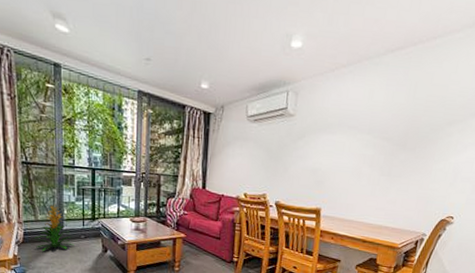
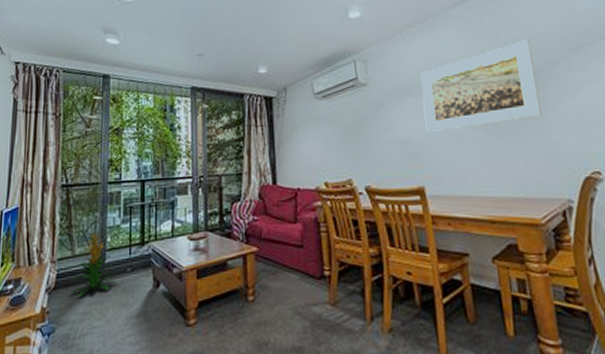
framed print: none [333,98,440,168] -> present [420,40,542,132]

